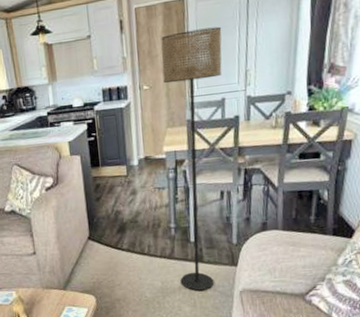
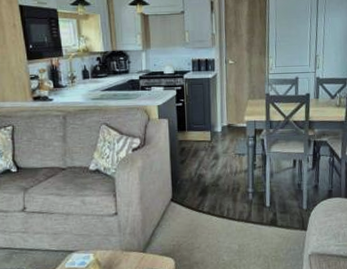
floor lamp: present [161,26,222,291] -> none [246,16,297,254]

